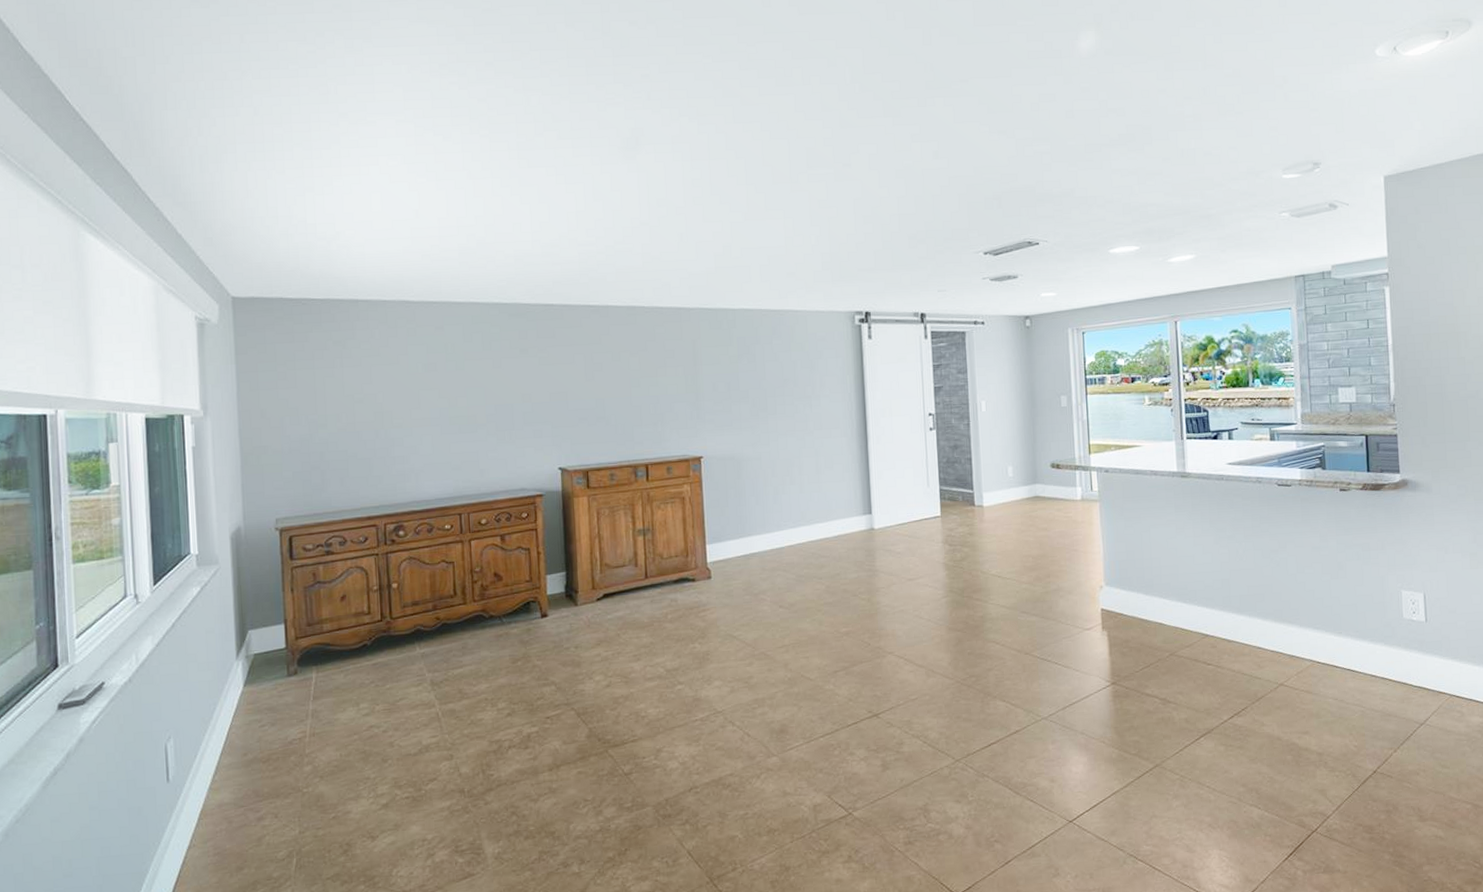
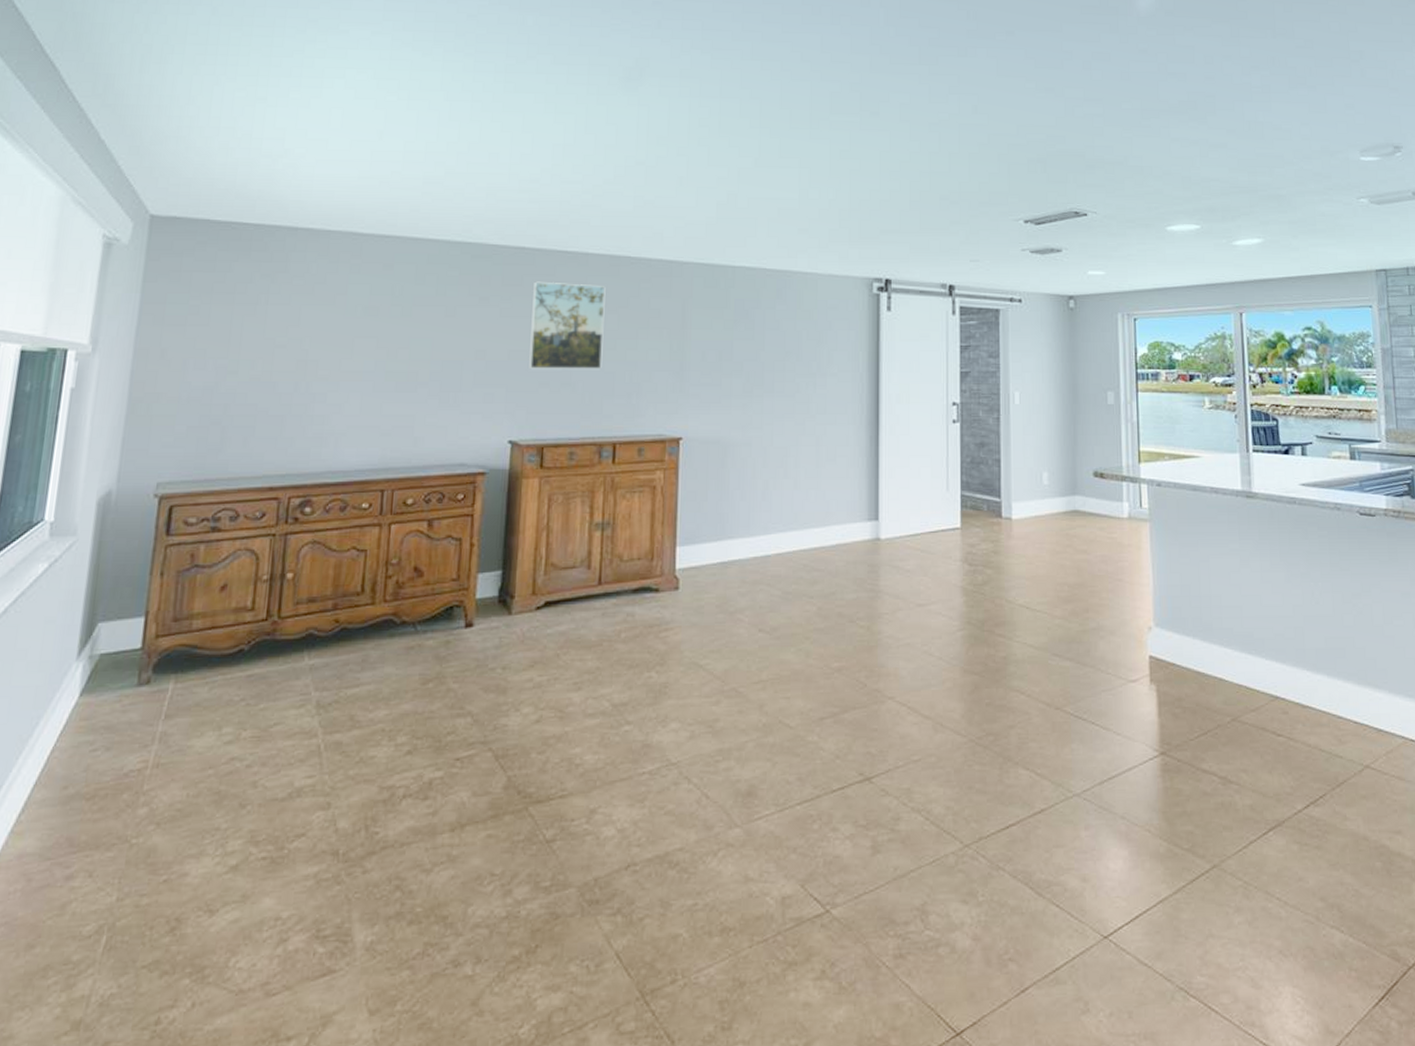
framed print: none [563,332,630,407] -> present [529,281,606,369]

